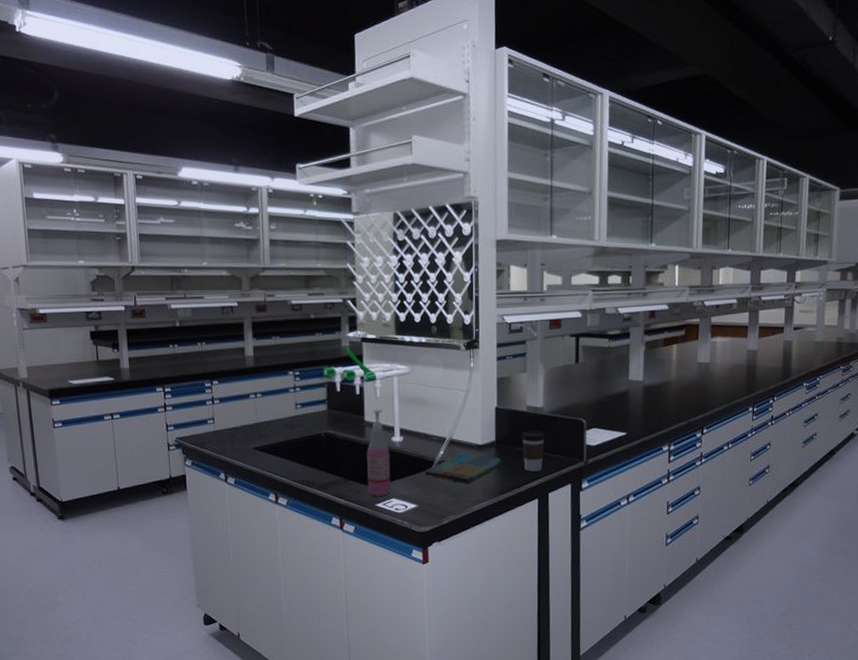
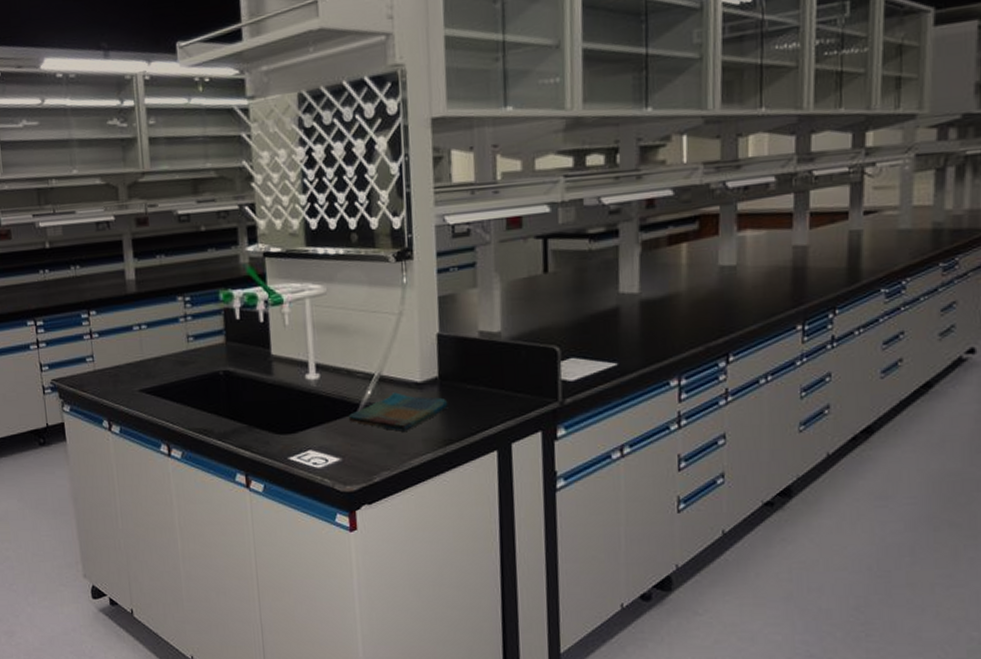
soap dispenser: present [367,410,391,497] -> none [275,340,307,448]
coffee cup: present [521,430,545,472] -> none [472,362,505,416]

